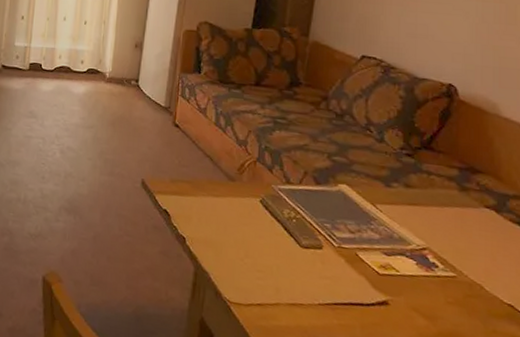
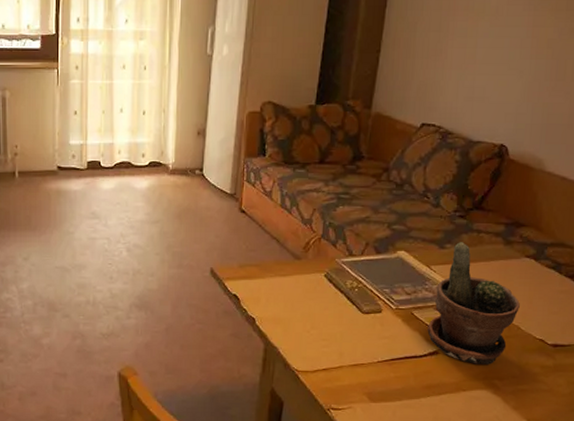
potted plant: none [374,182,481,326] -> present [427,242,520,365]

